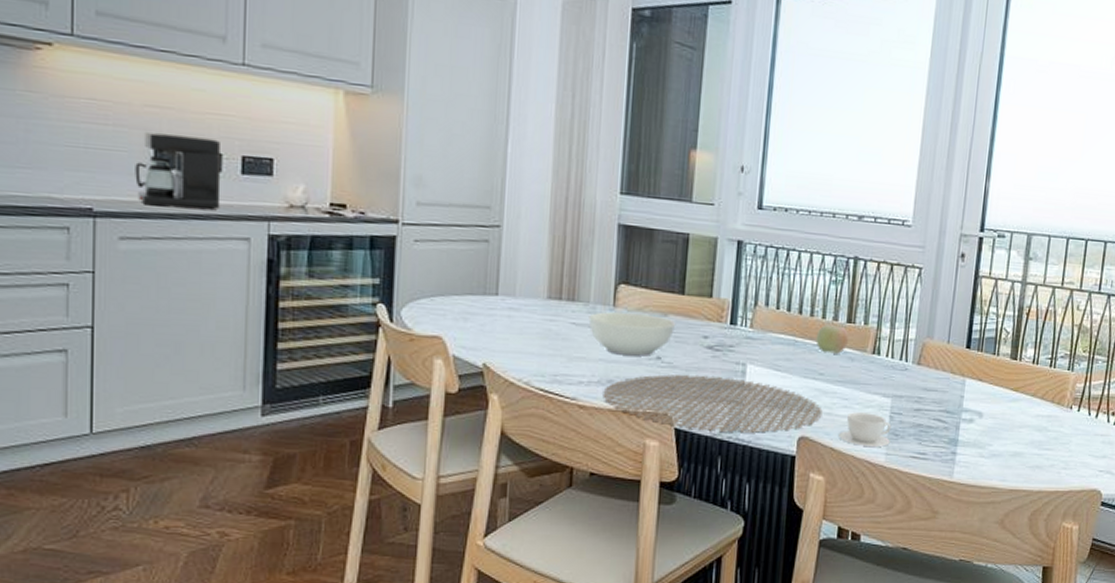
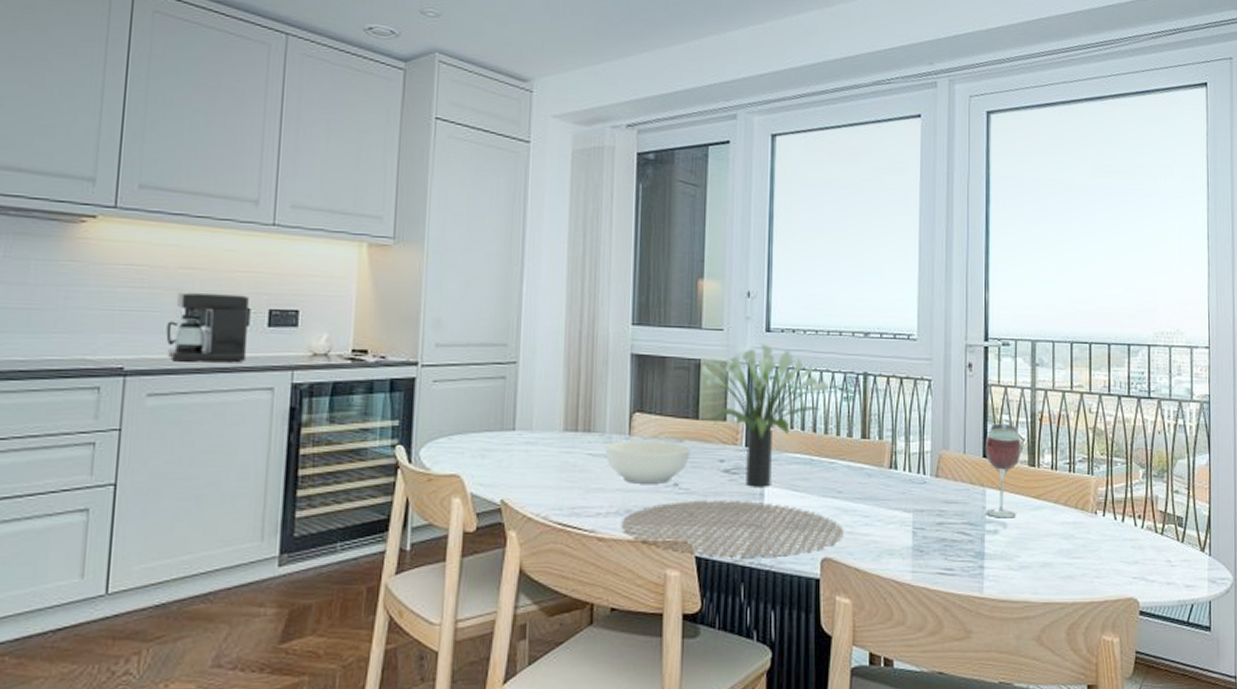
flower arrangement: none [688,221,818,365] -> present [700,344,828,487]
fruit: present [815,319,849,354] -> none [832,436,865,471]
teacup: present [839,412,892,447] -> none [862,529,915,565]
wineglass: none [964,315,1006,409] -> present [985,423,1021,518]

